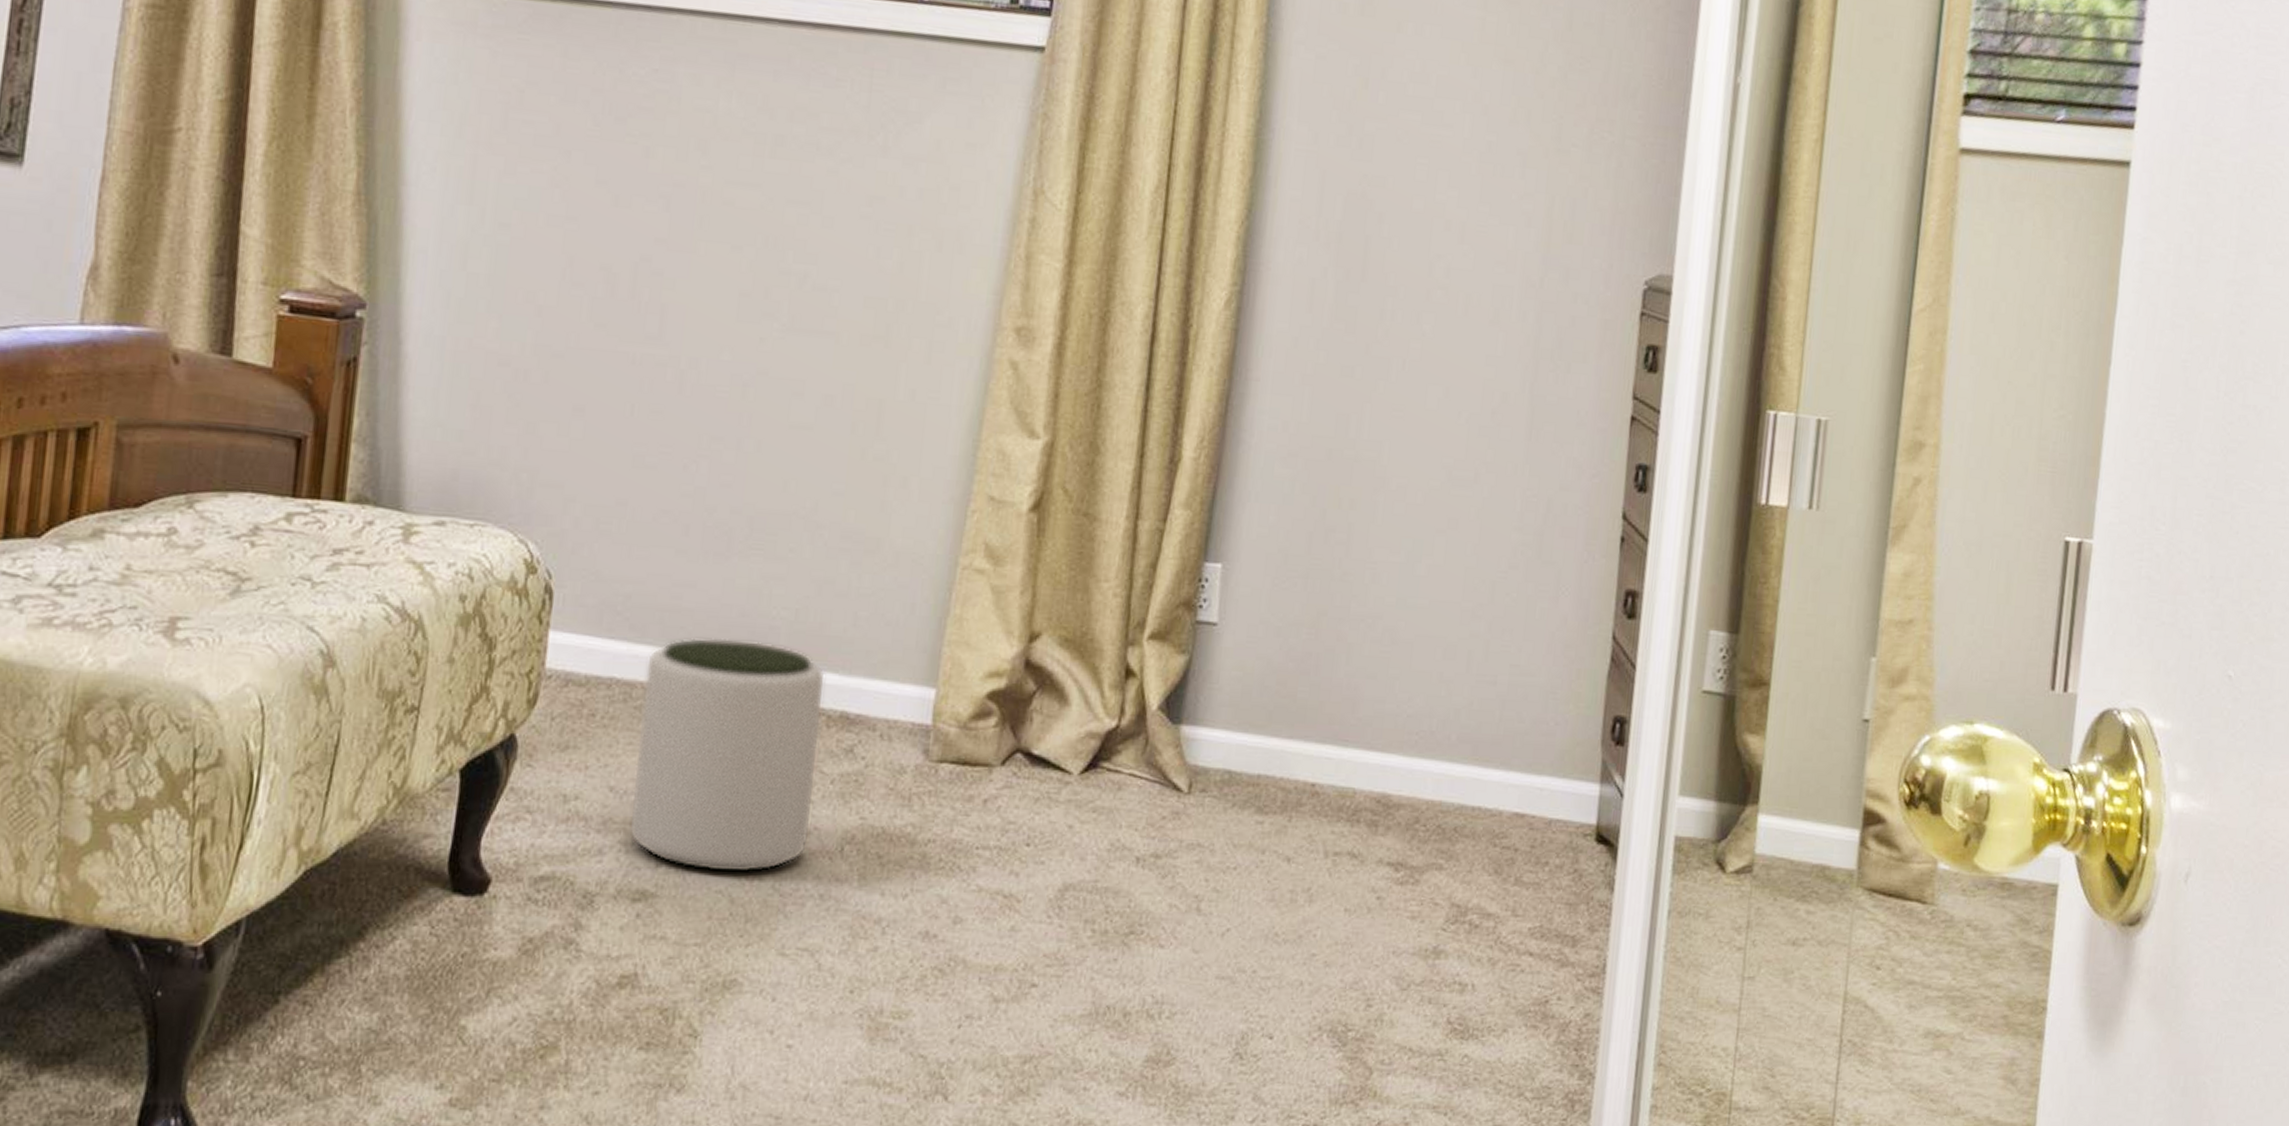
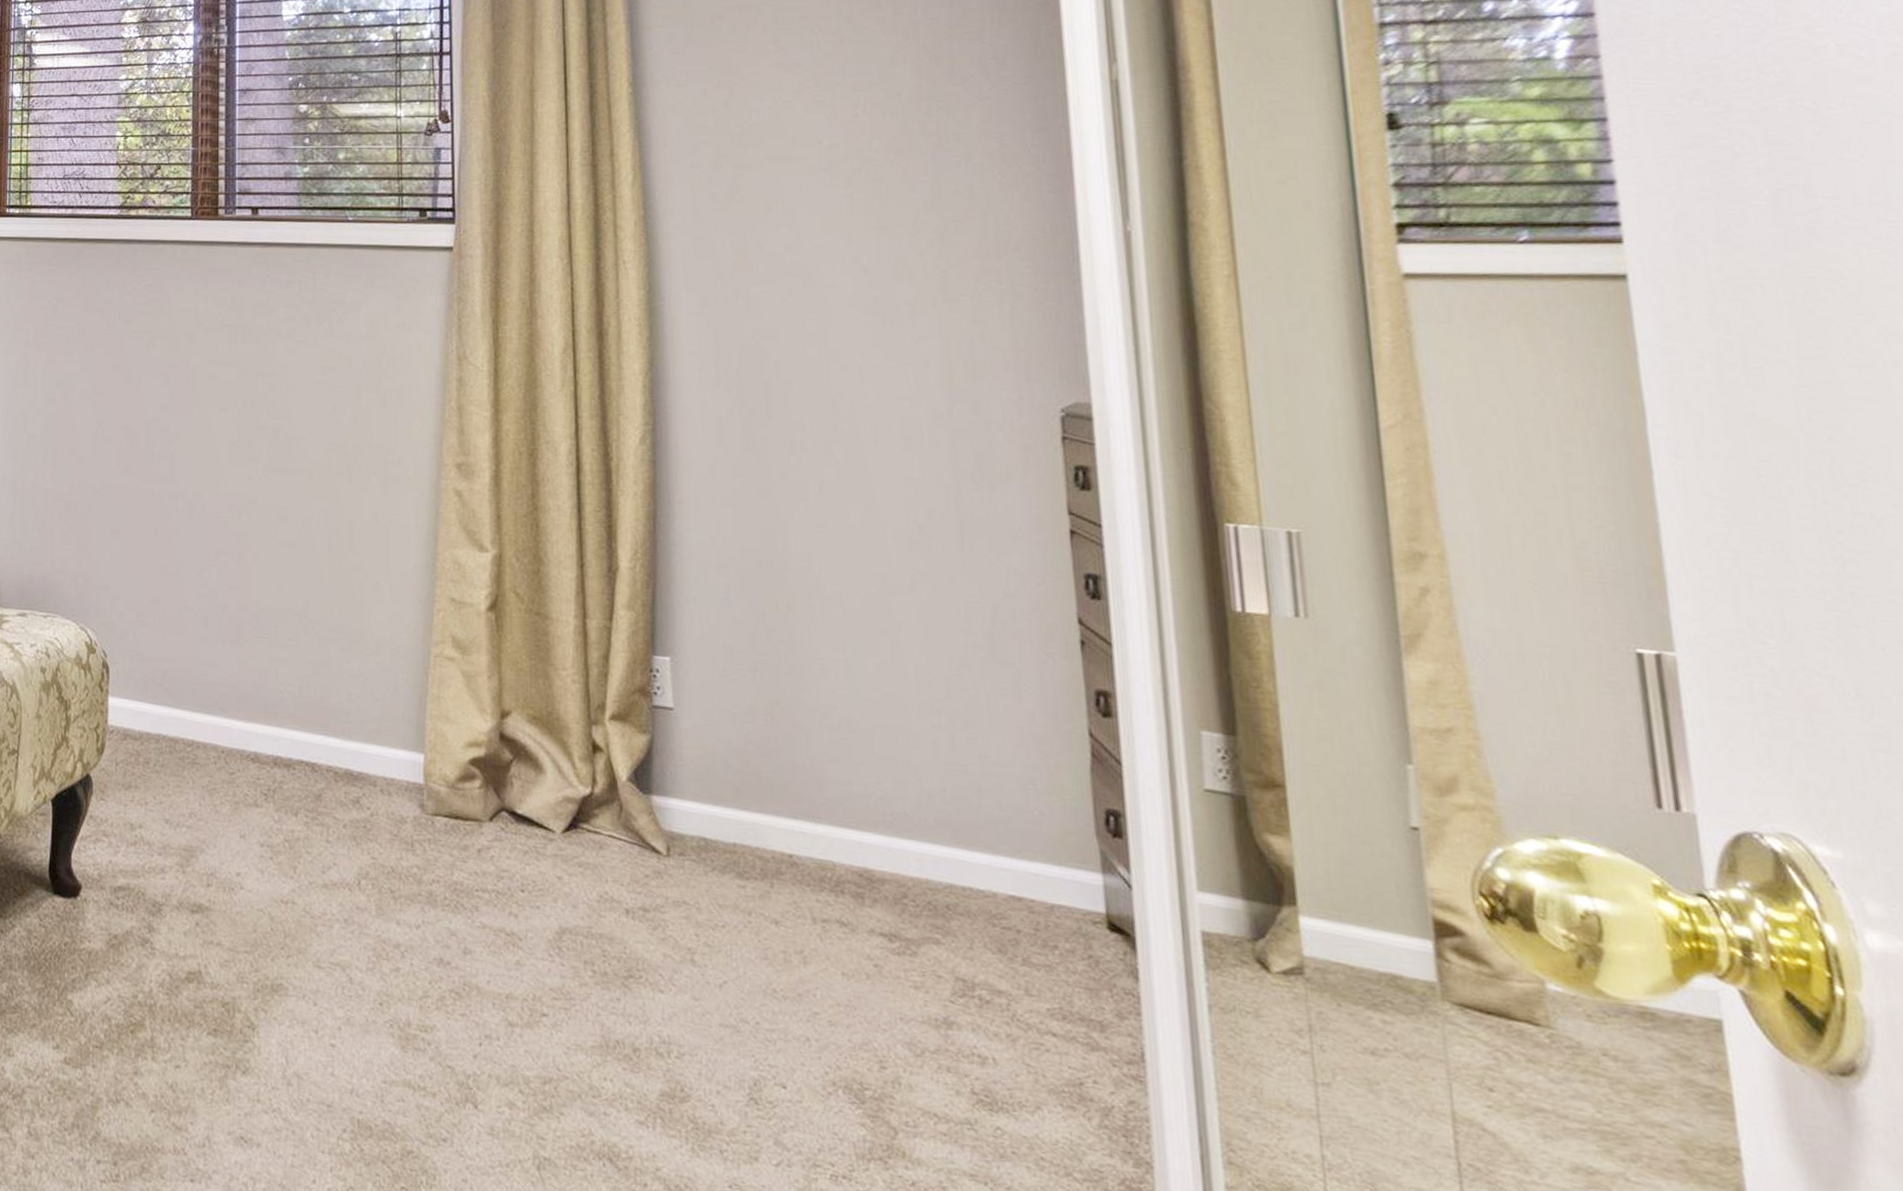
plant pot: present [629,637,826,874] -> none [184,705,331,897]

